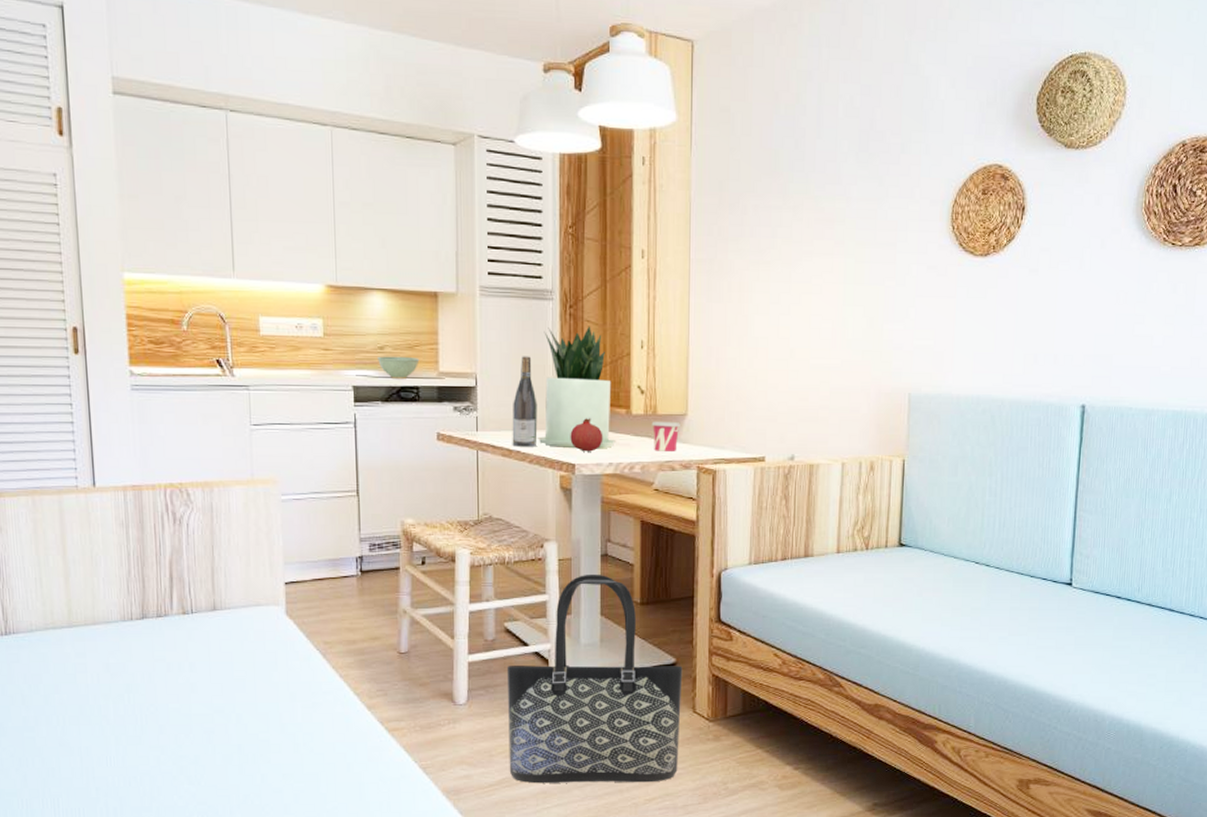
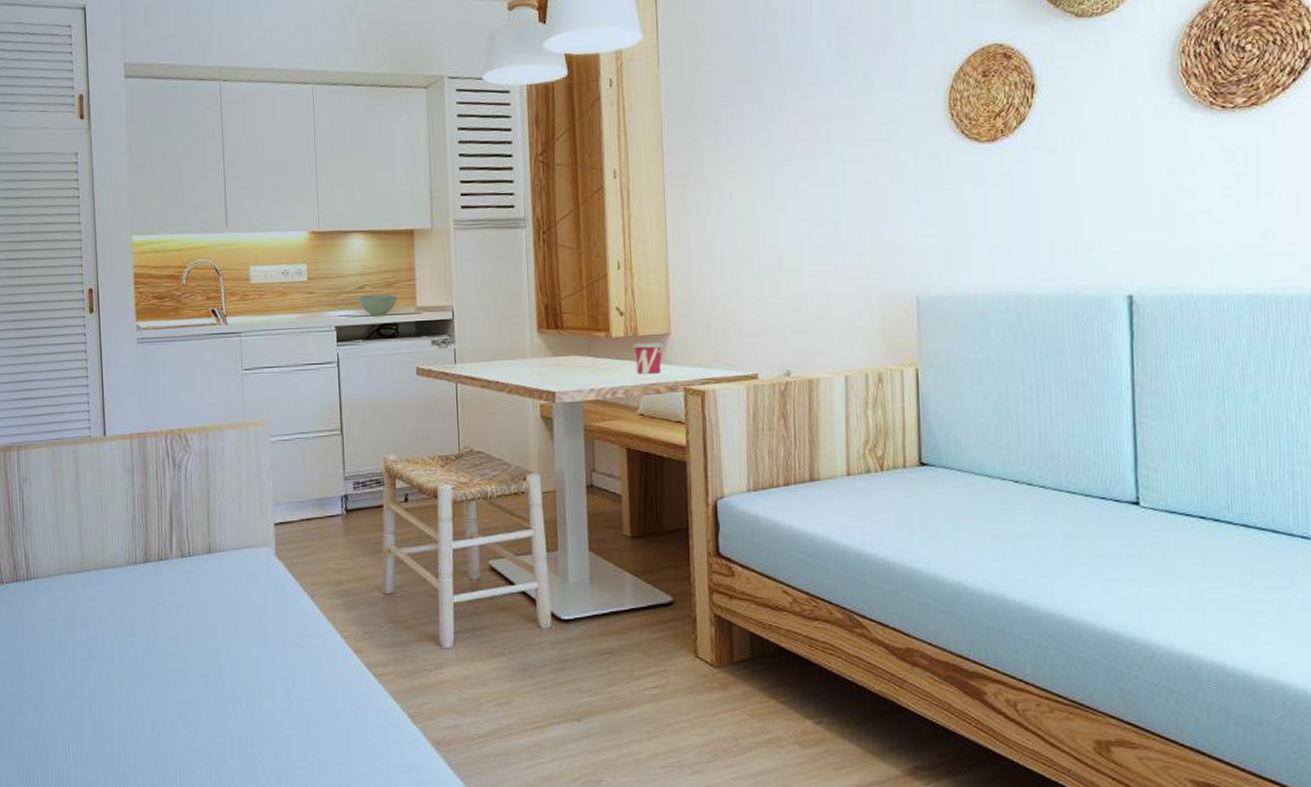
tote bag: present [506,573,683,784] -> none [493,506,682,737]
wine bottle: present [512,356,538,447] -> none [489,285,516,377]
planter: present [538,326,617,448] -> none [516,250,597,376]
fruit: present [570,418,603,452] -> none [549,344,583,379]

